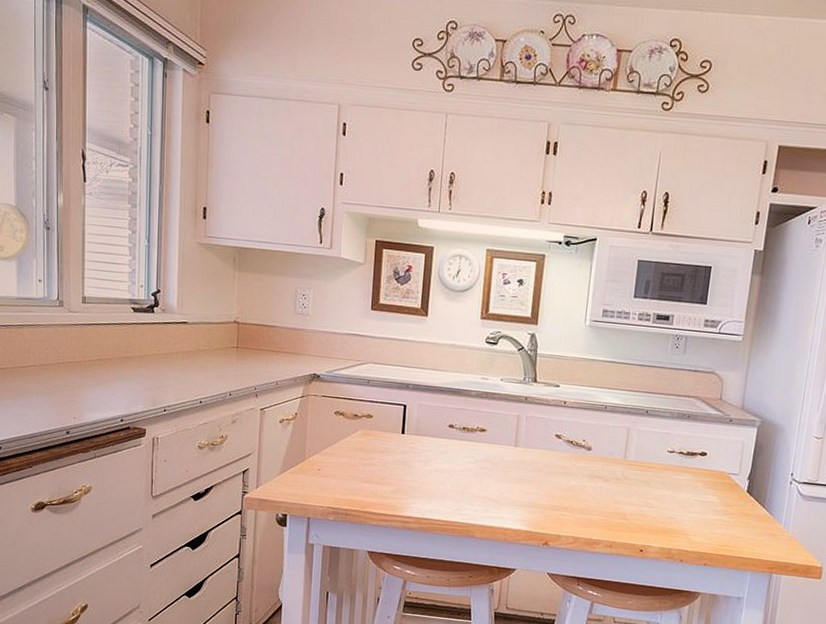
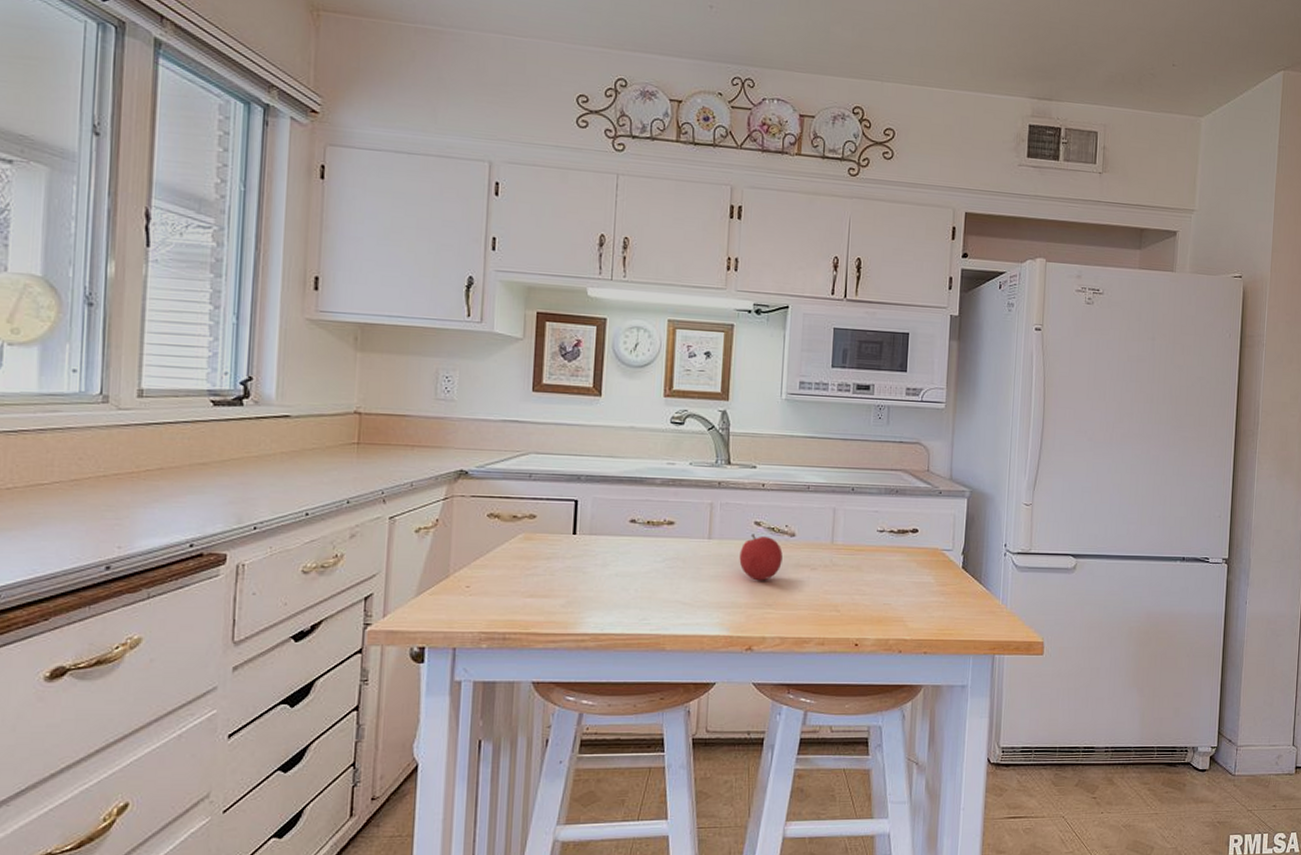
fruit: none [540,445,579,487] -> present [739,534,783,581]

